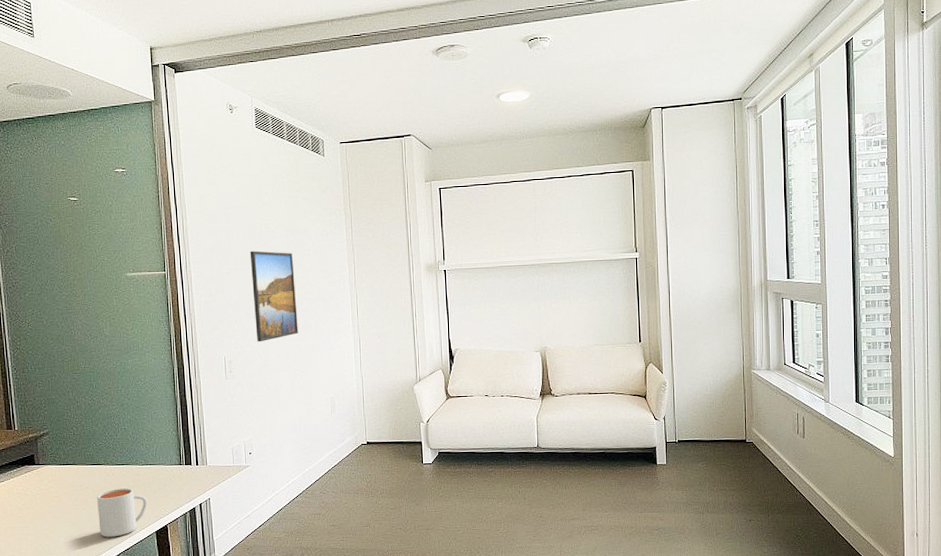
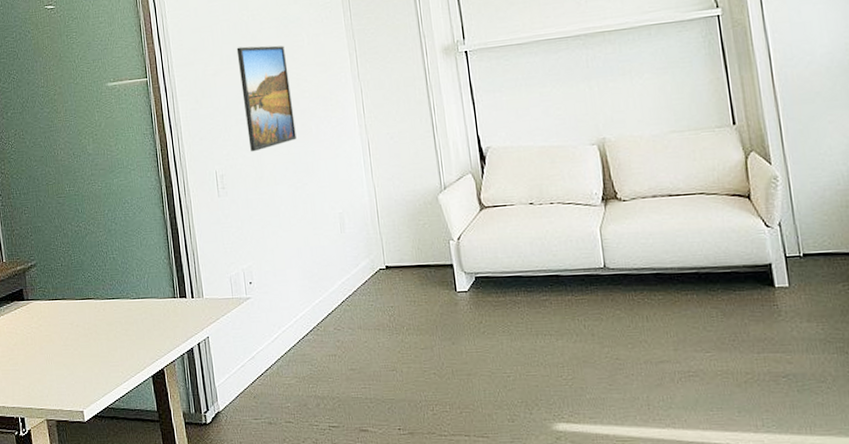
mug: present [97,488,148,538] -> none [88,326,142,382]

